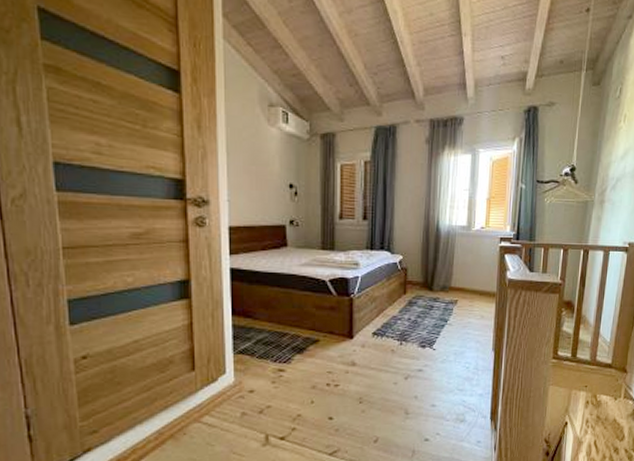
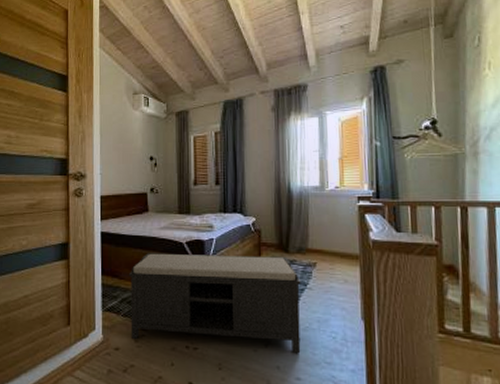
bench: none [265,291,442,384] -> present [129,253,301,354]

